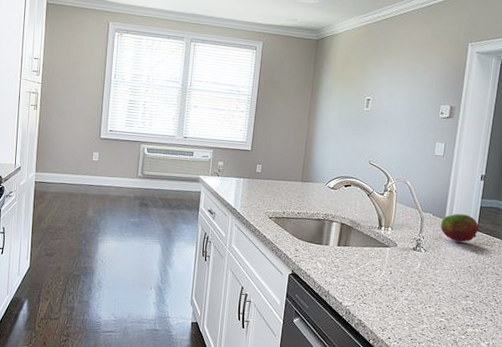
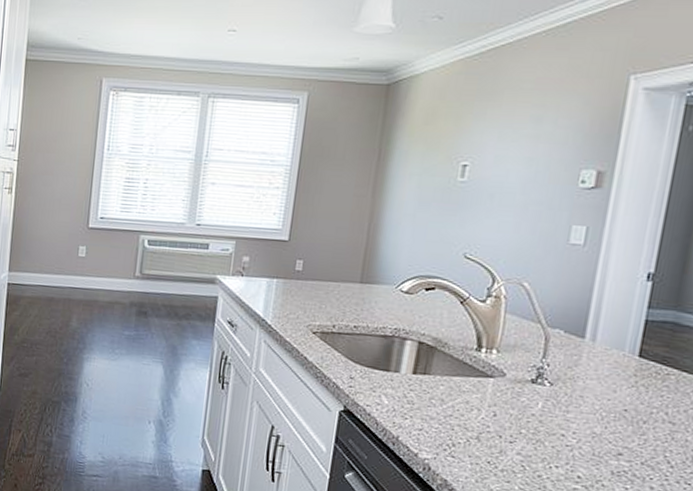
fruit: present [440,213,479,243] -> none [576,330,642,374]

